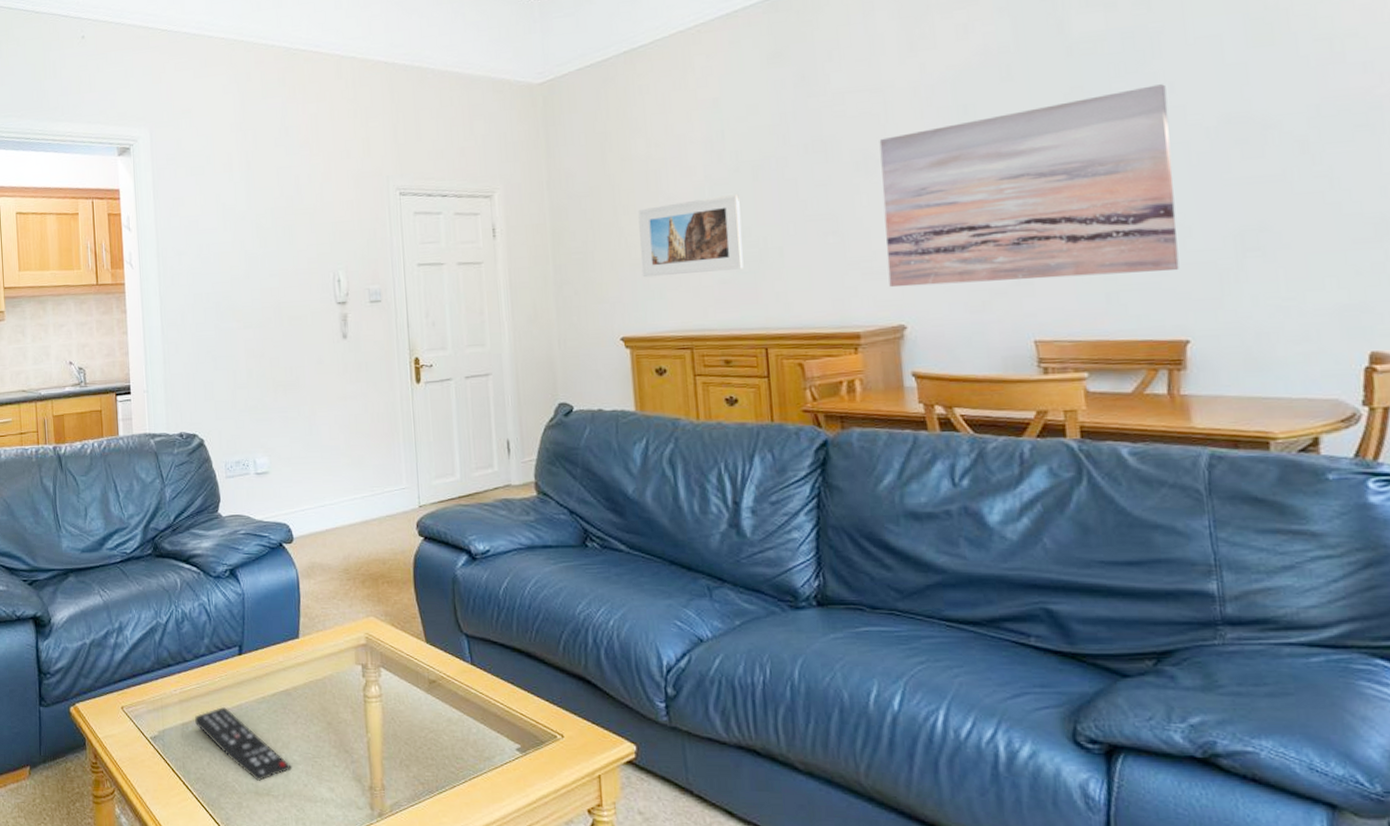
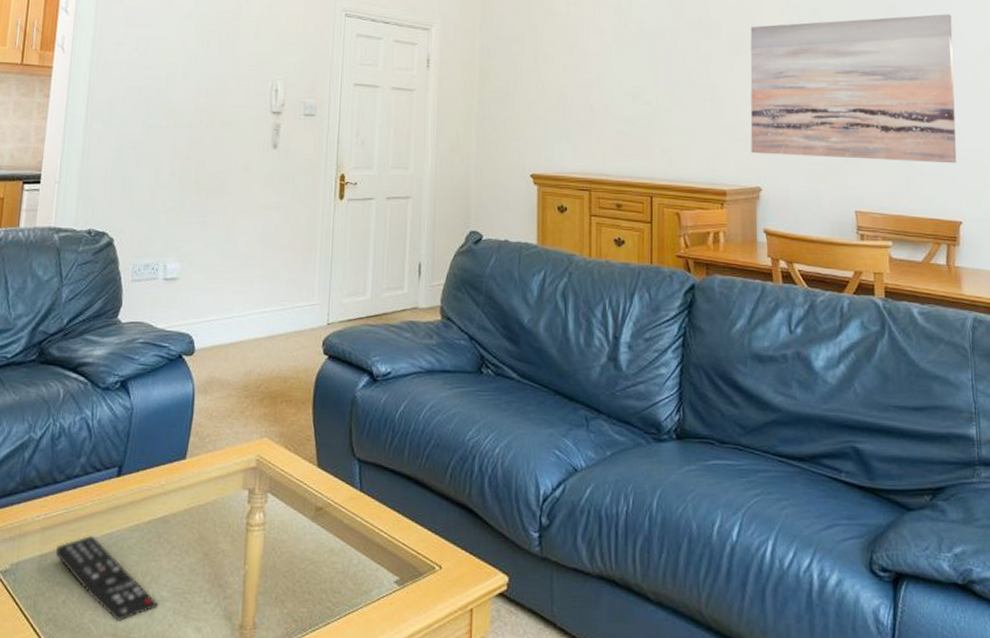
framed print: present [638,193,744,278] -> none [554,56,639,123]

